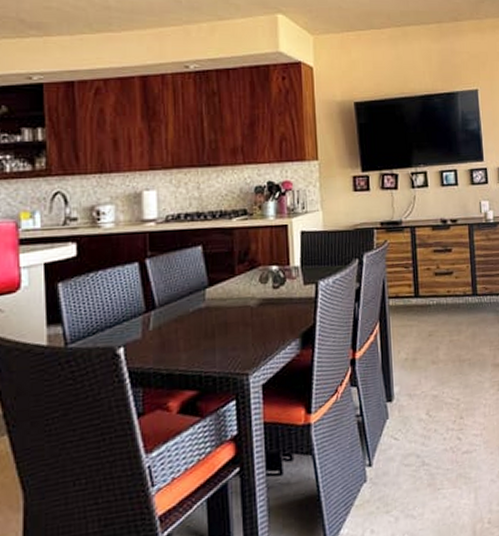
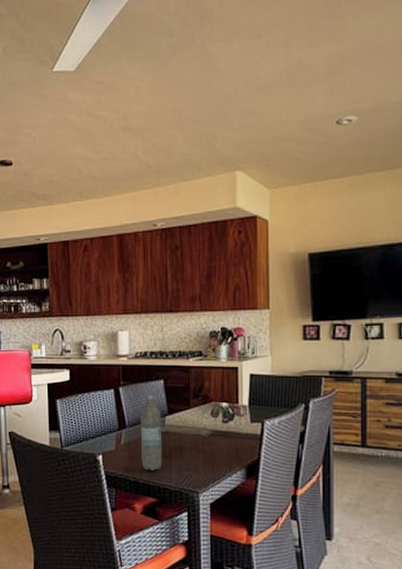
water bottle: none [174,265,203,358] -> present [140,395,162,471]

